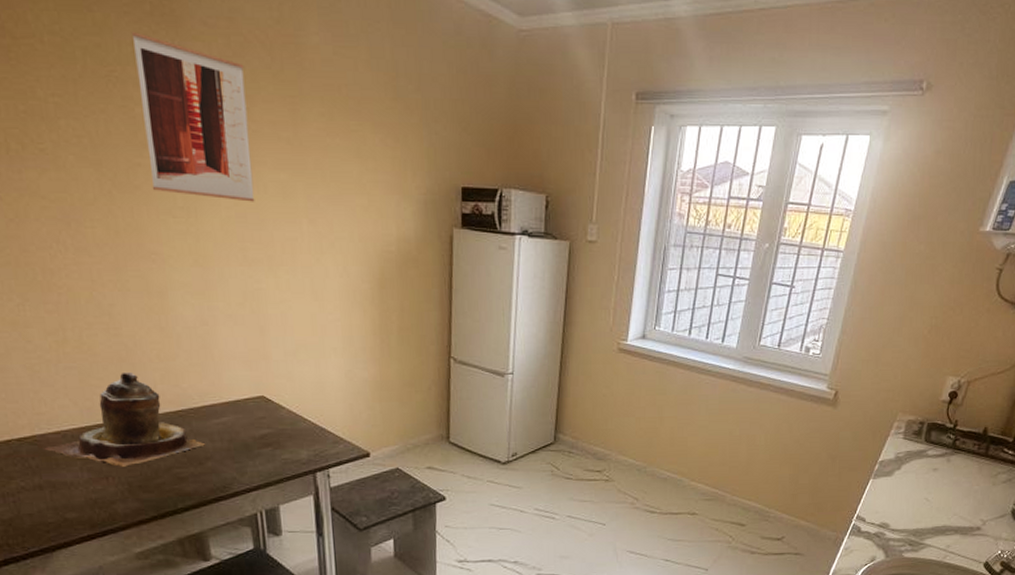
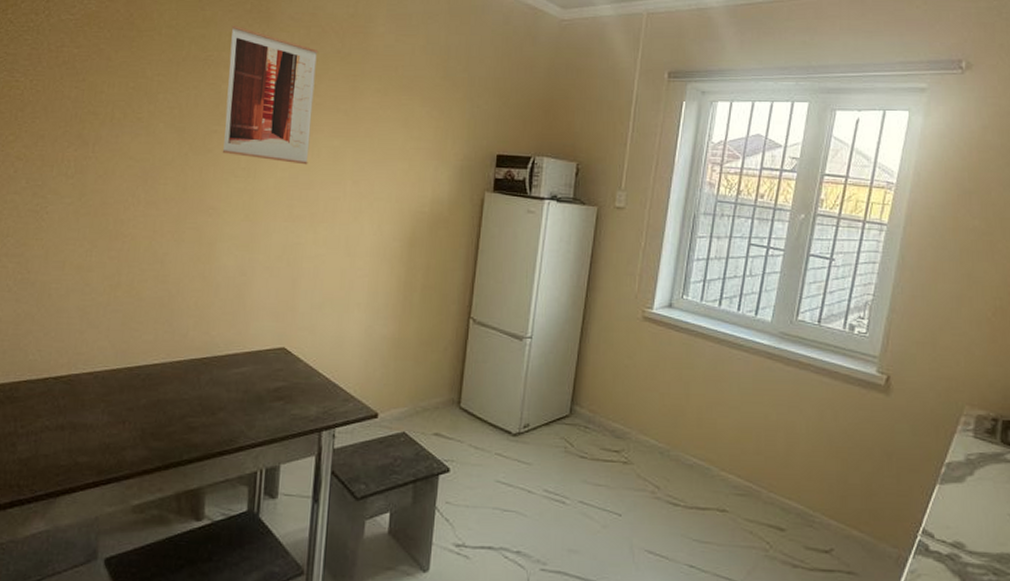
teapot: present [43,373,205,467] -> none [74,318,221,412]

